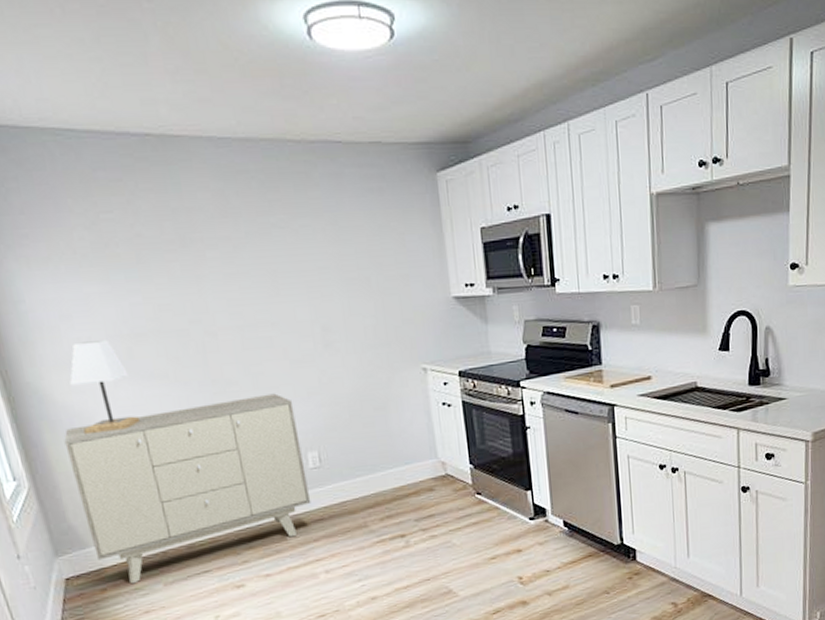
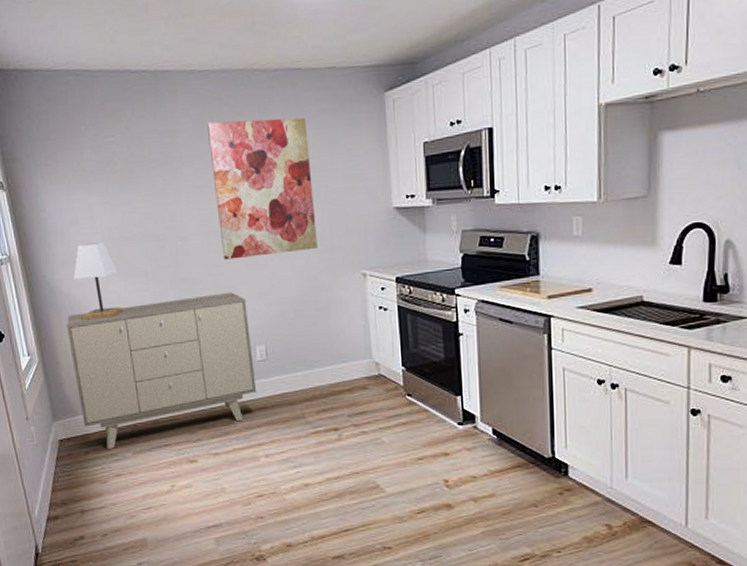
wall art: none [233,197,372,357] -> present [207,117,318,260]

